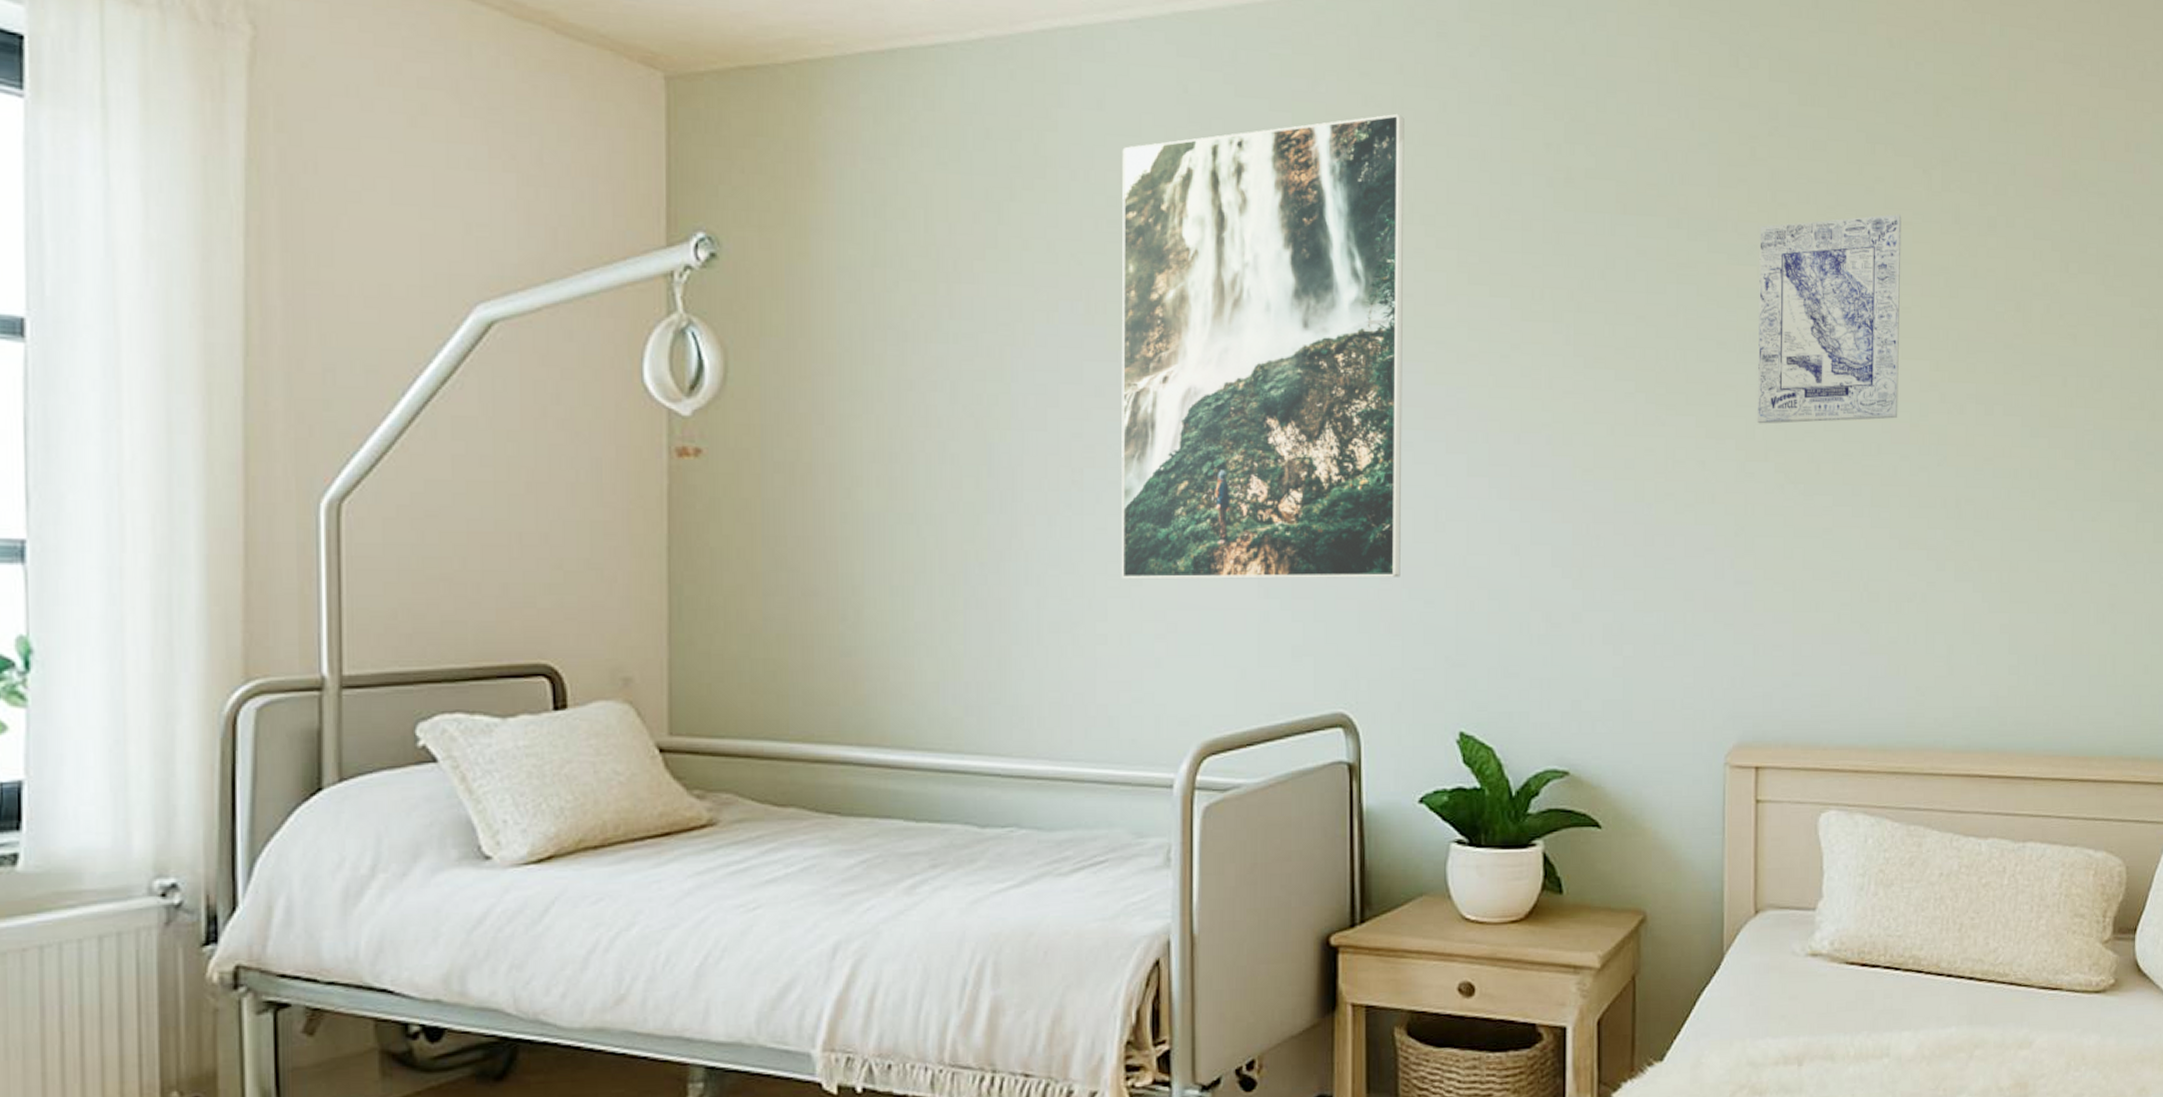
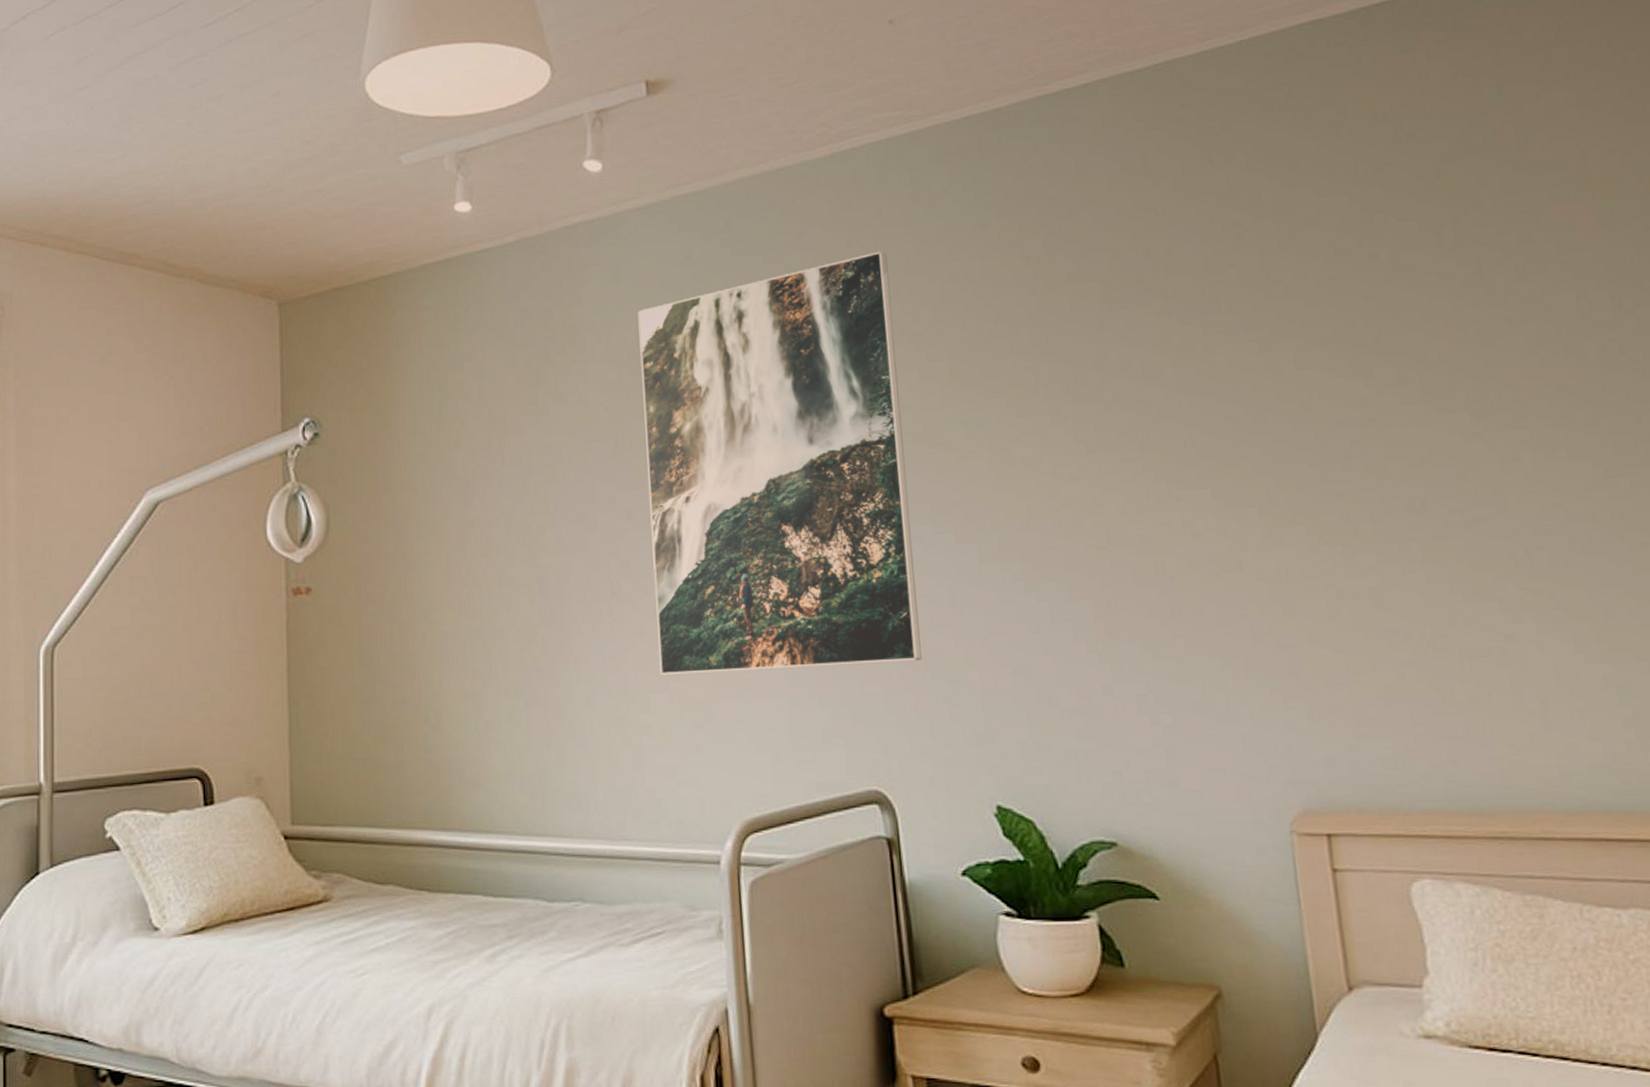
wall art: present [1757,214,1902,424] -> none [1256,275,1441,490]

